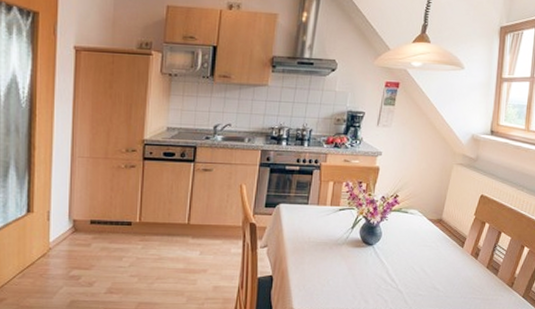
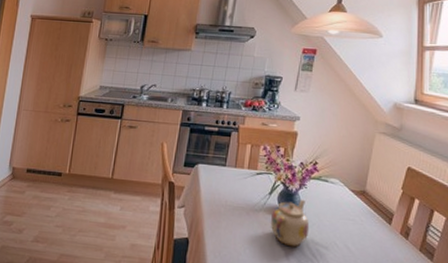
teapot: none [352,230,390,275] -> present [270,199,310,248]

